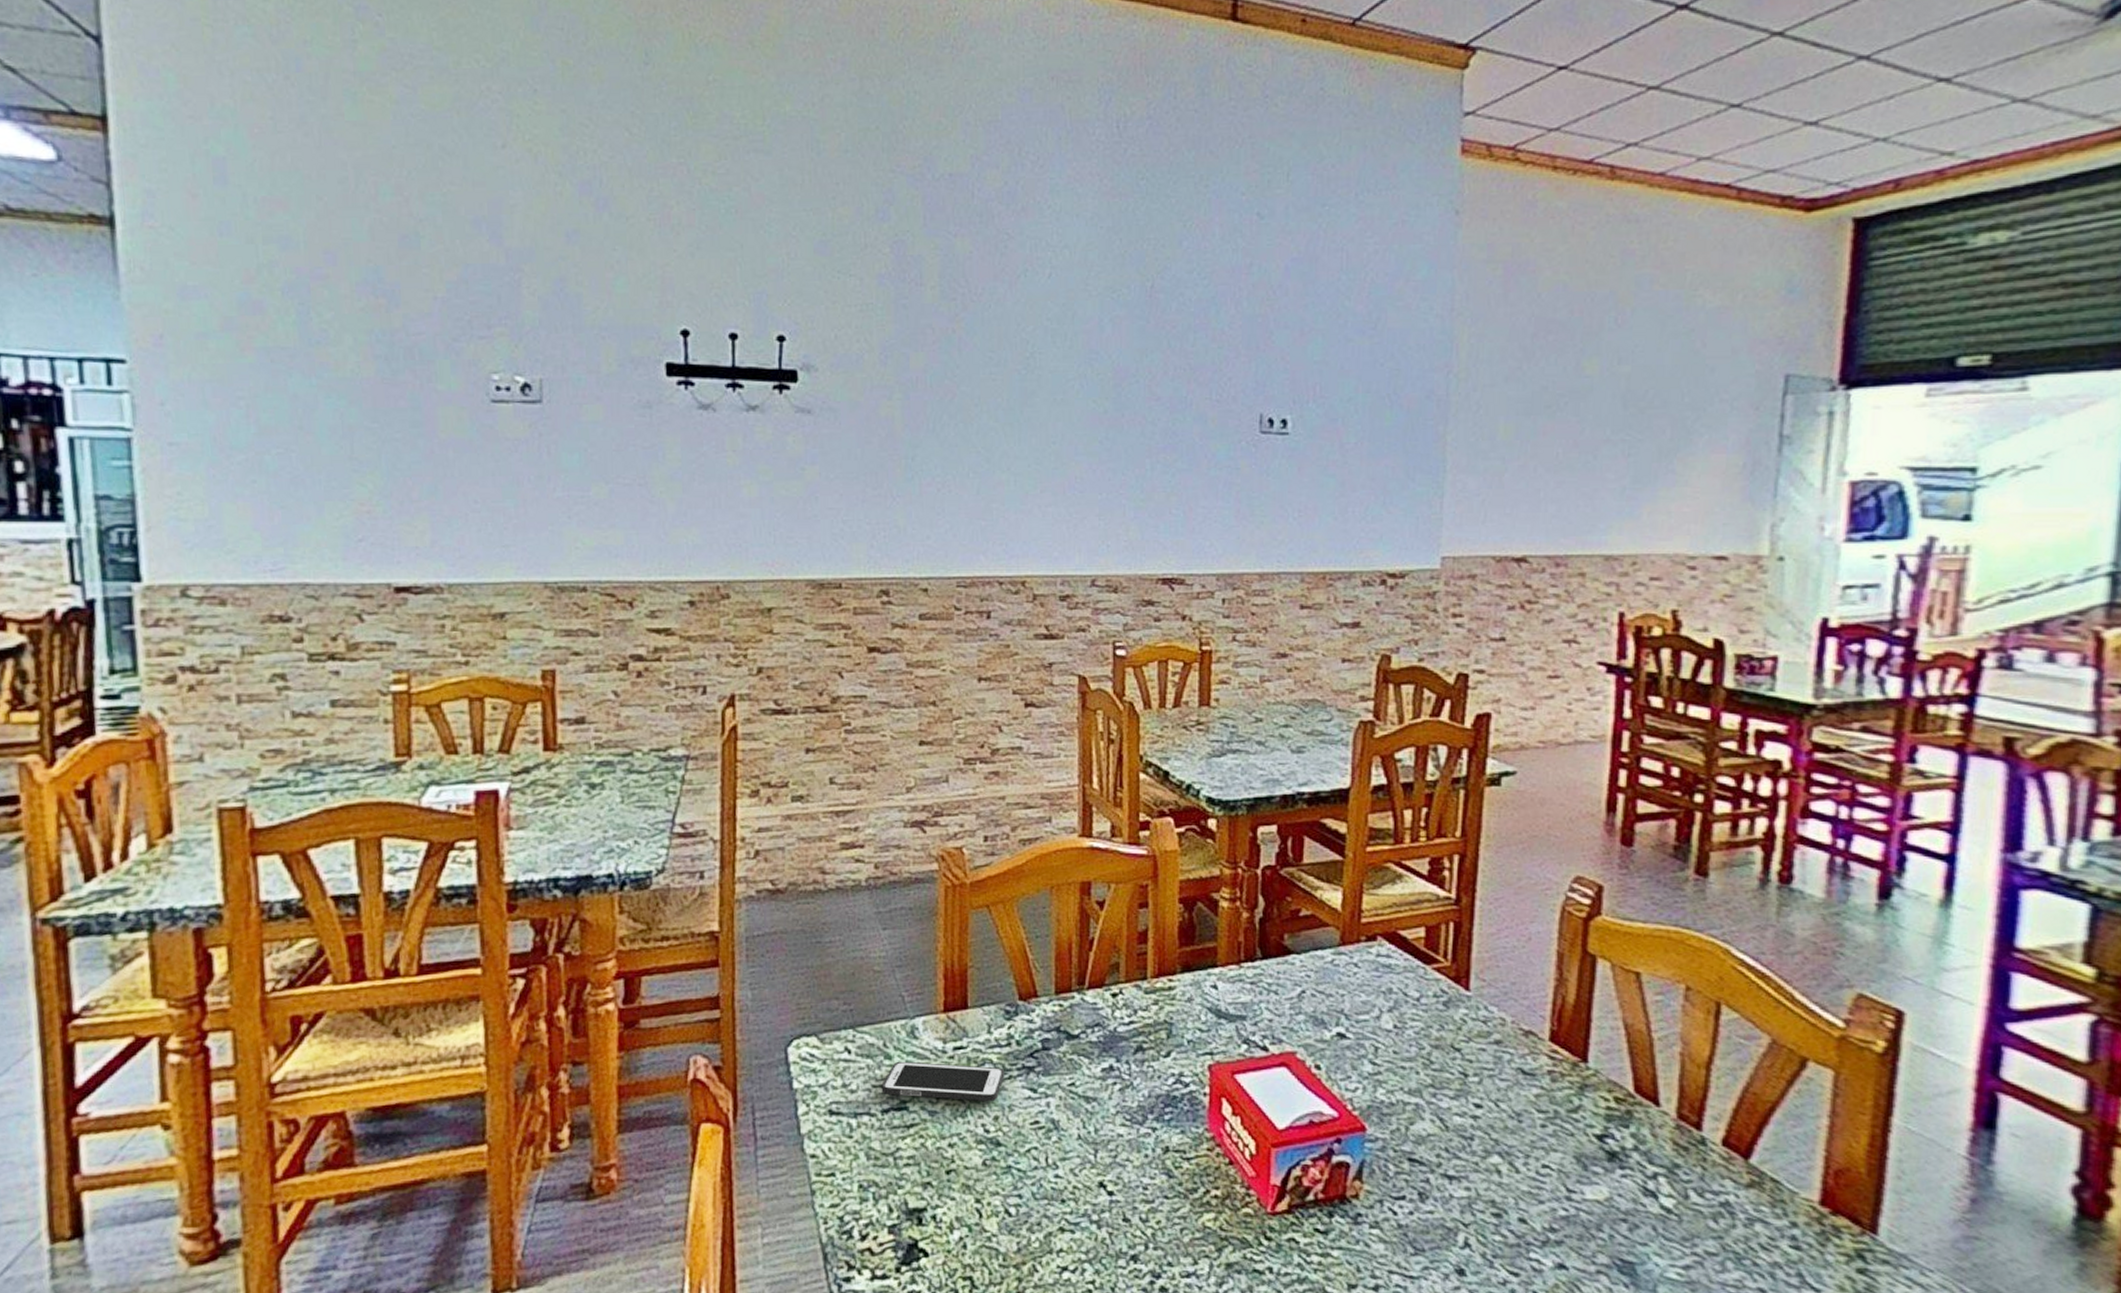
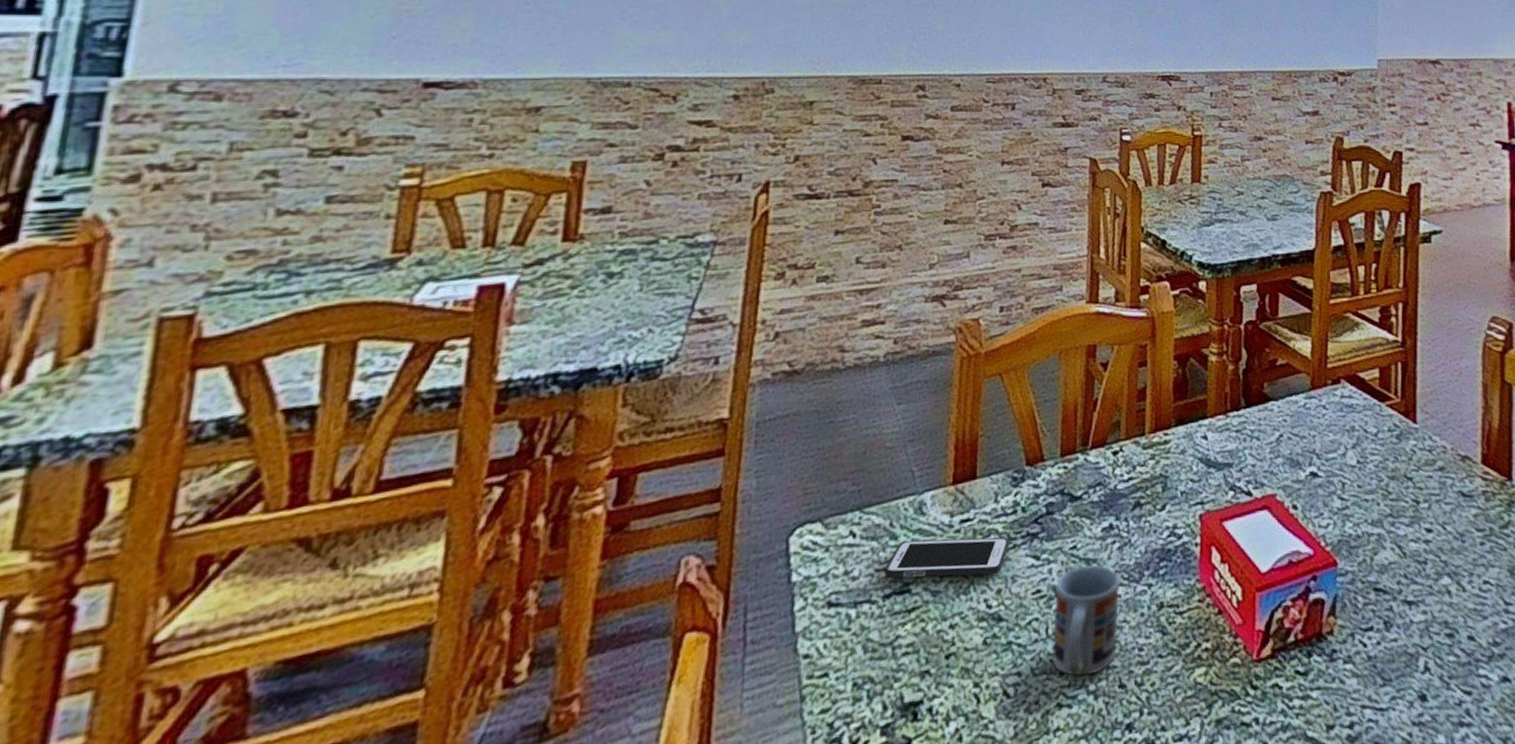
cup: none [1053,1103,1122,1206] -> present [1052,565,1120,677]

